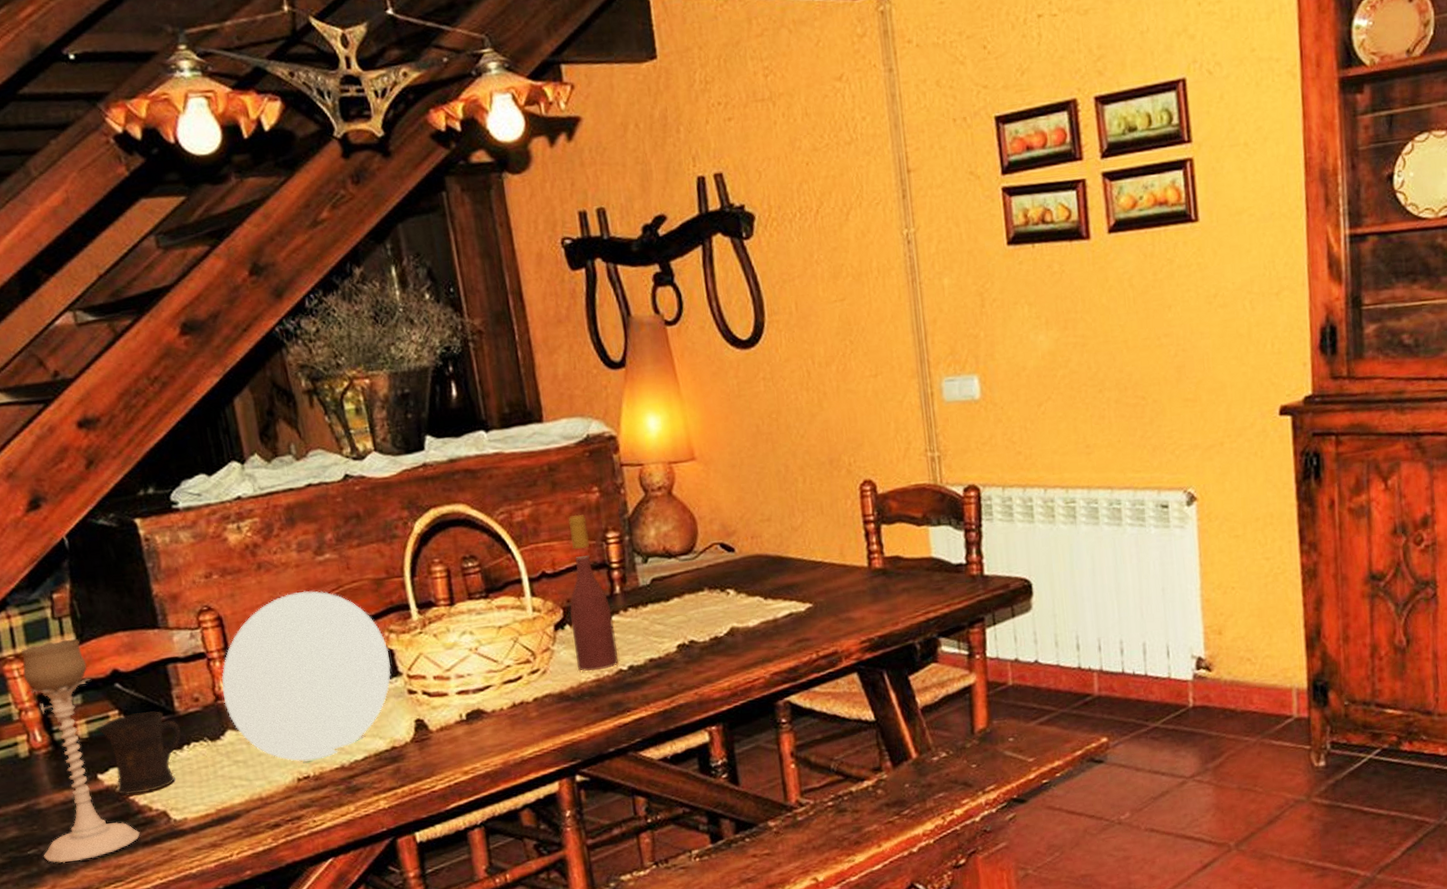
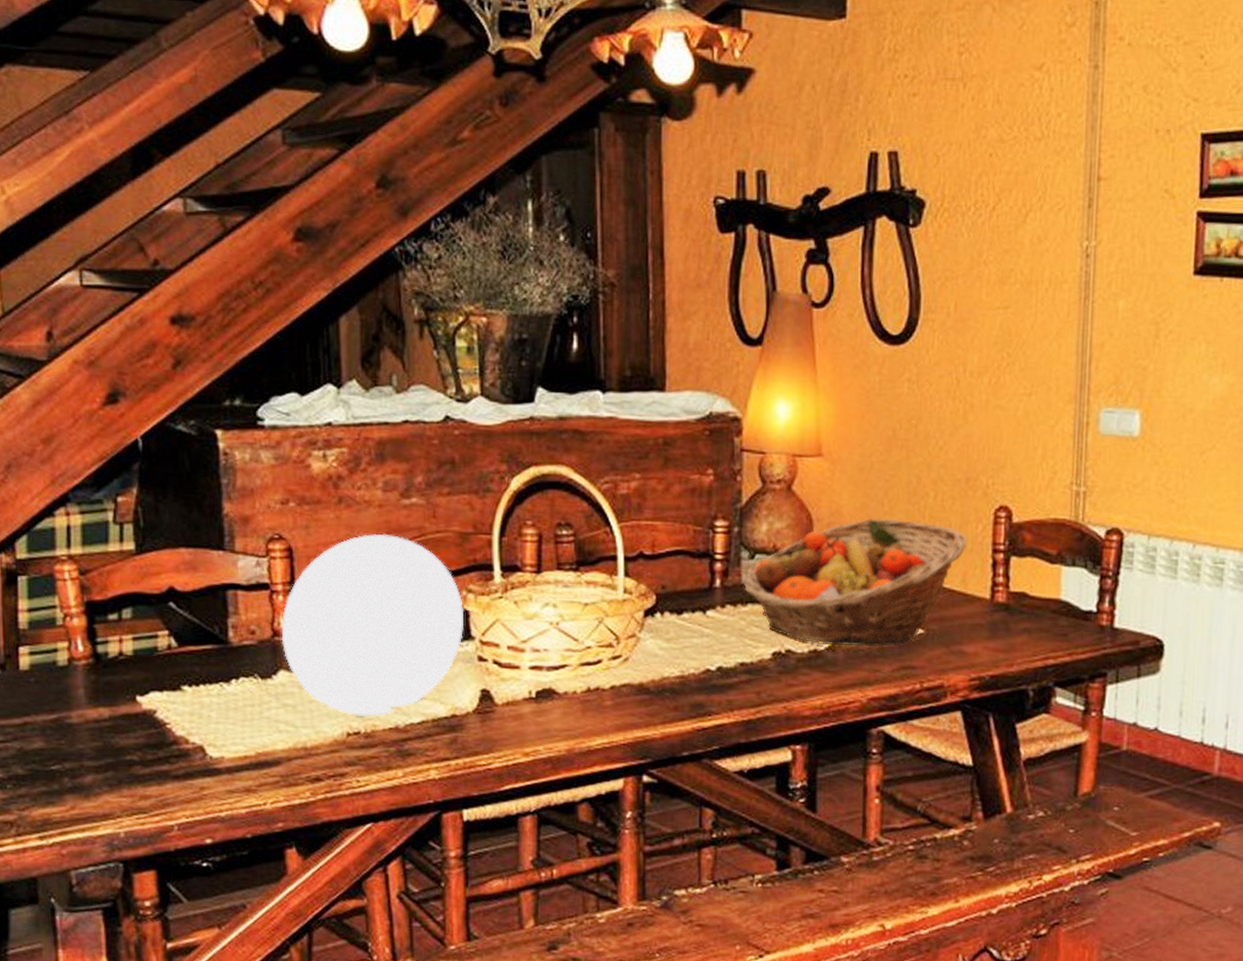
candle holder: present [20,639,140,863] -> none [66,547,172,785]
mug: present [96,711,181,795] -> none [142,637,231,724]
wine bottle: present [568,514,619,671] -> none [662,496,708,667]
fruit basket: none [640,506,840,632] -> present [743,518,968,647]

